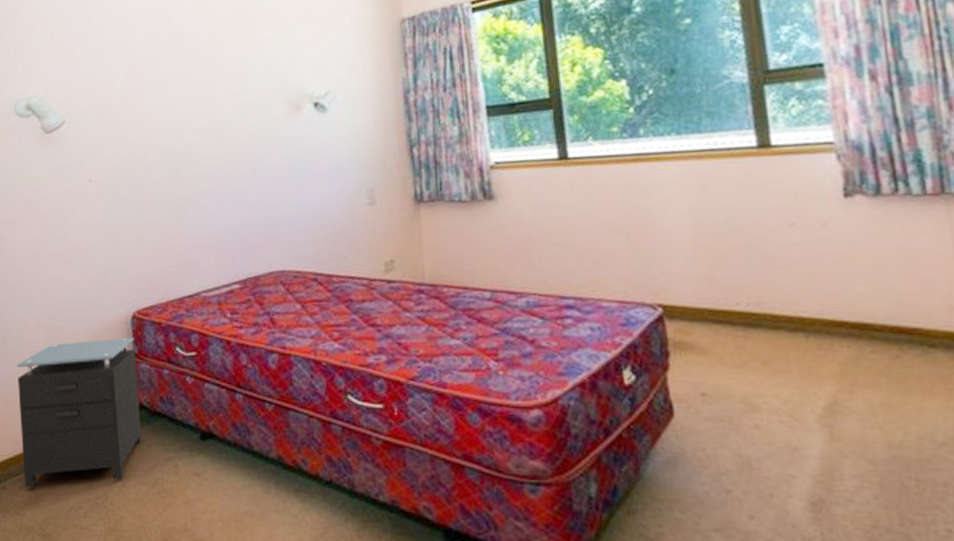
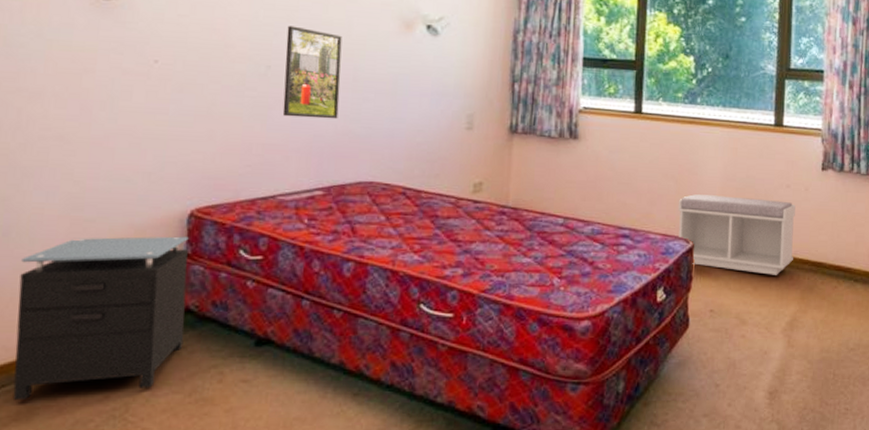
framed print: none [189,127,244,216] -> present [282,25,342,119]
bench: none [633,244,819,345] -> present [678,194,795,275]

